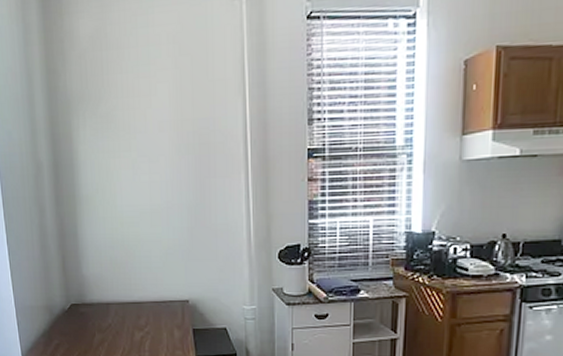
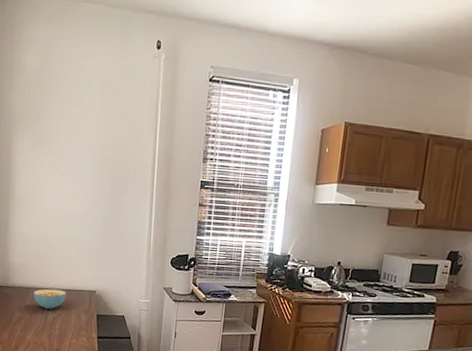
cereal bowl: none [115,302,154,328] -> present [33,289,66,310]

